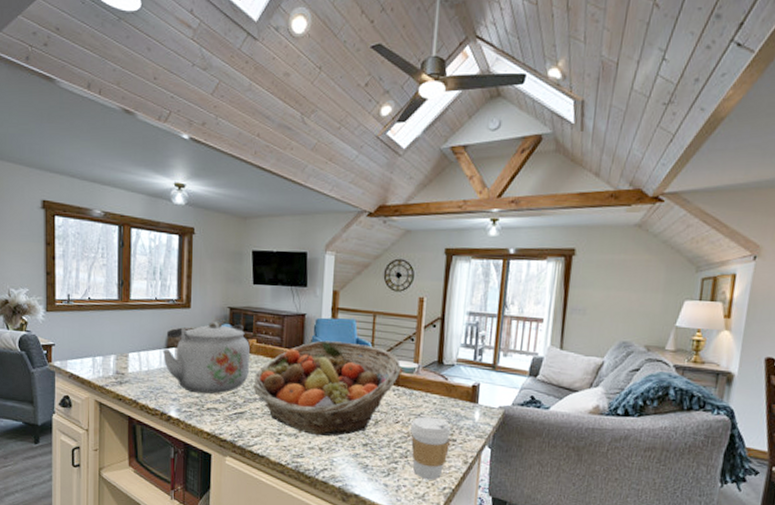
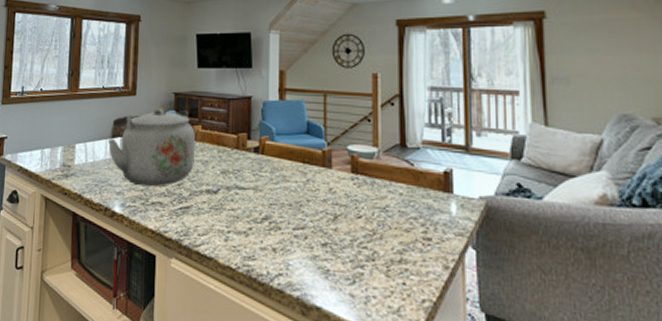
fruit basket: present [253,340,401,437] -> none [199,124,358,235]
coffee cup: present [411,416,451,480] -> none [376,209,424,290]

